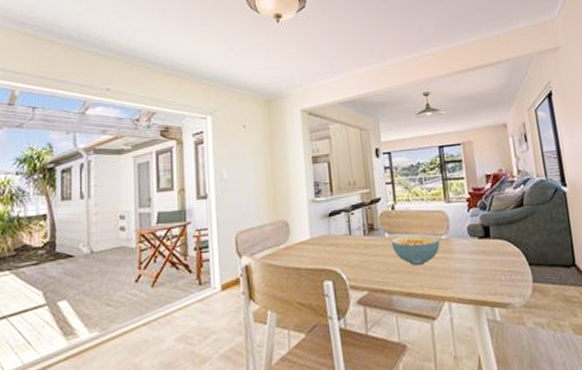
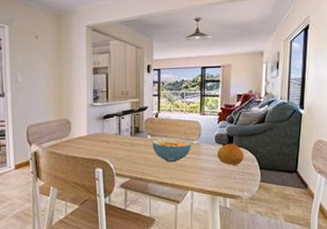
fruit: none [472,235,508,263] -> present [217,144,245,165]

